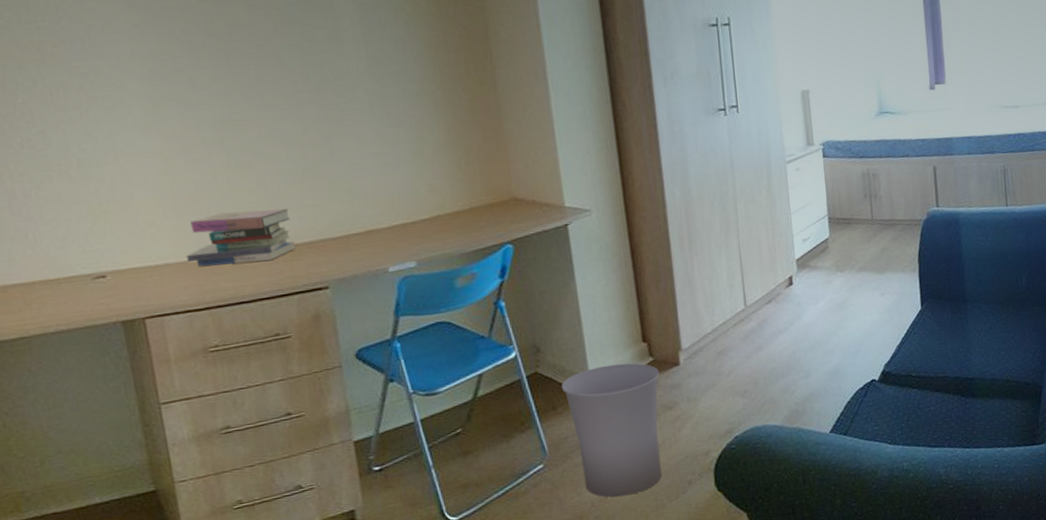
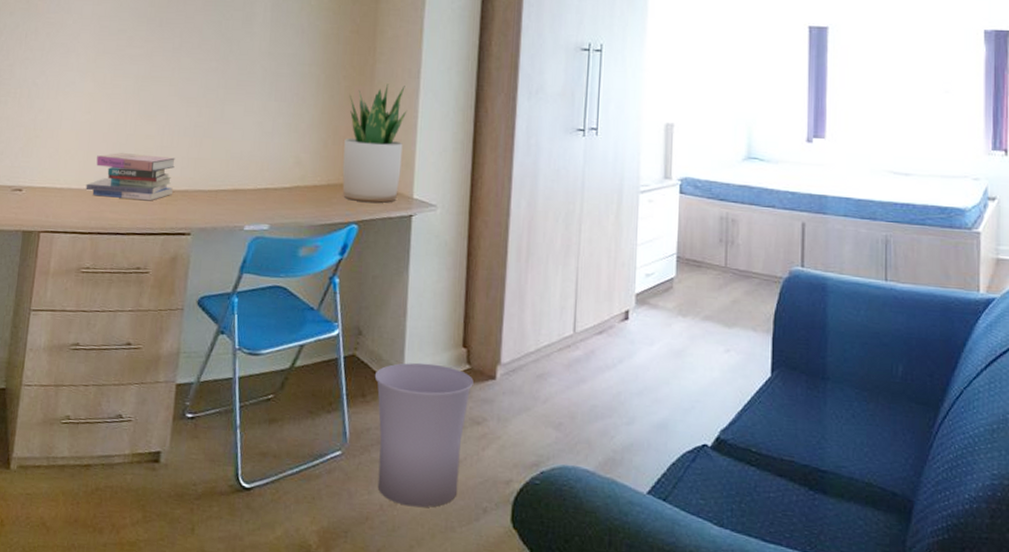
planter: none [473,89,549,220] -> present [342,84,408,203]

